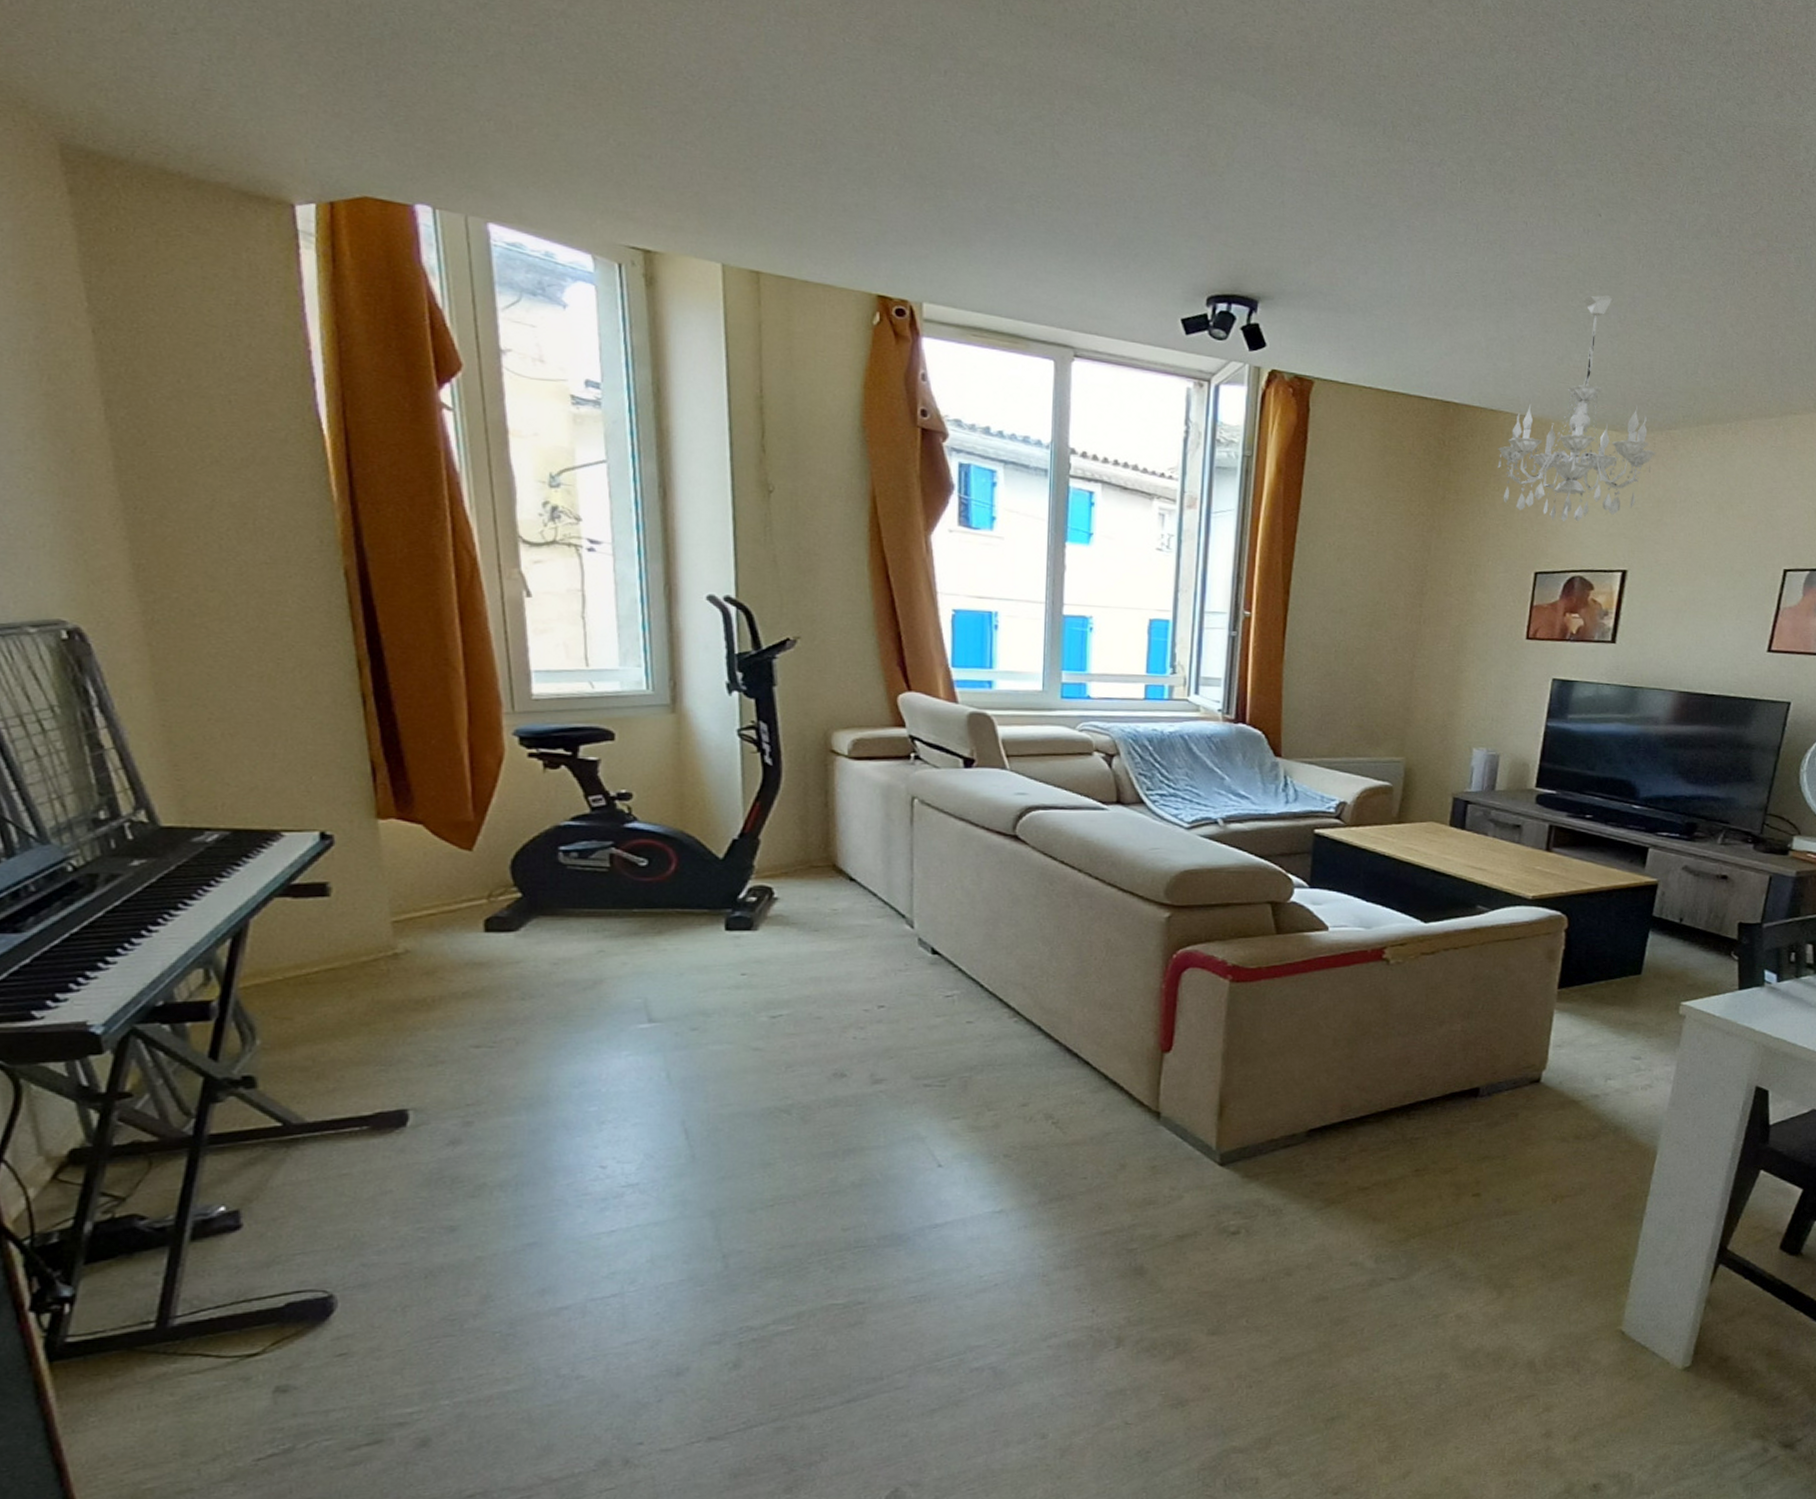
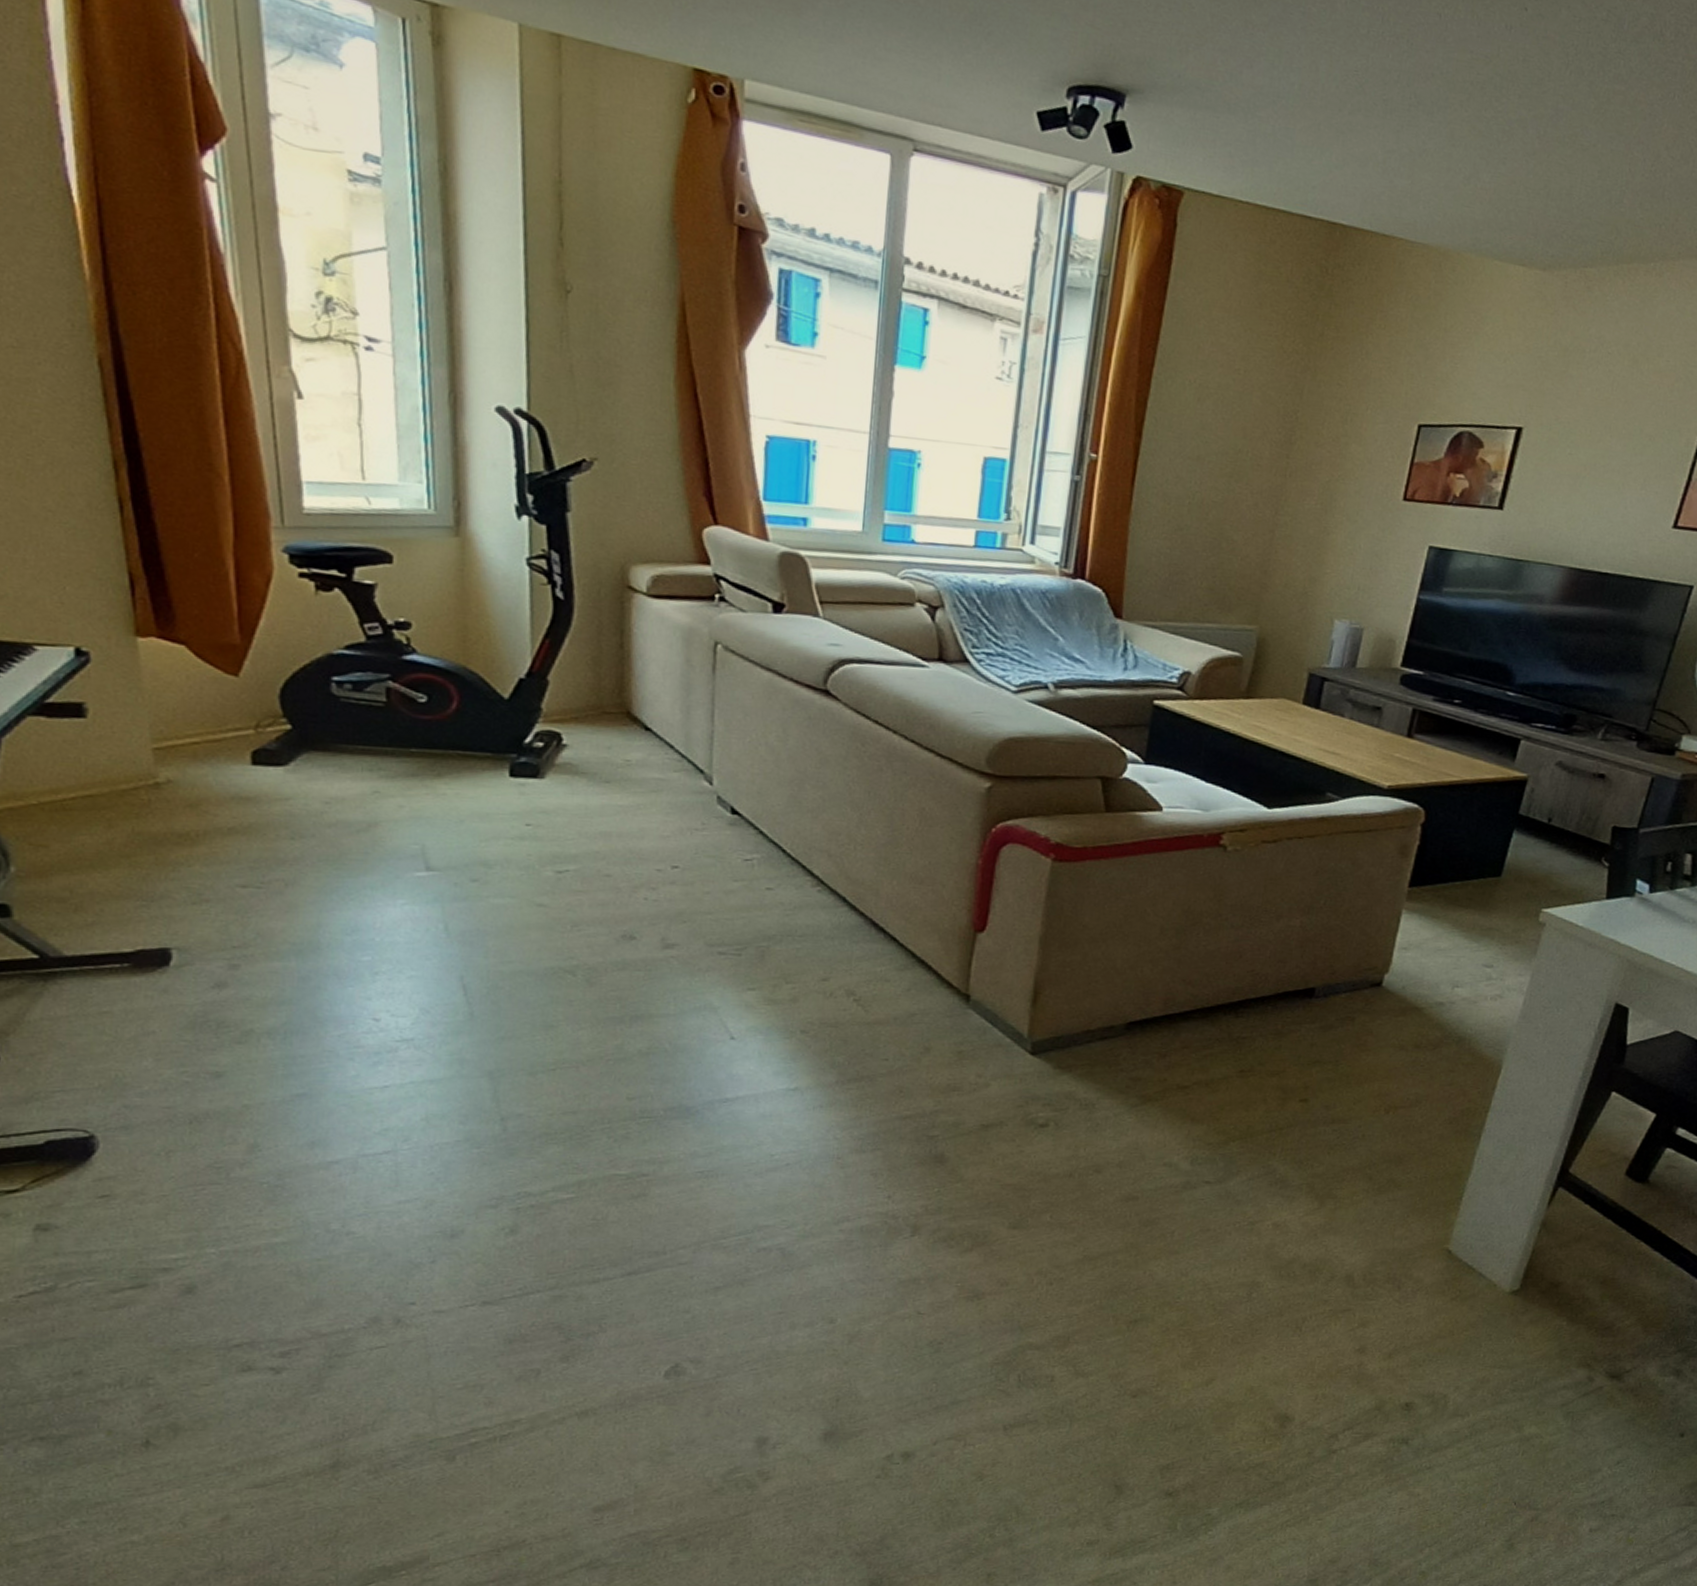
chandelier: present [1497,294,1656,522] -> none [1385,104,1568,370]

